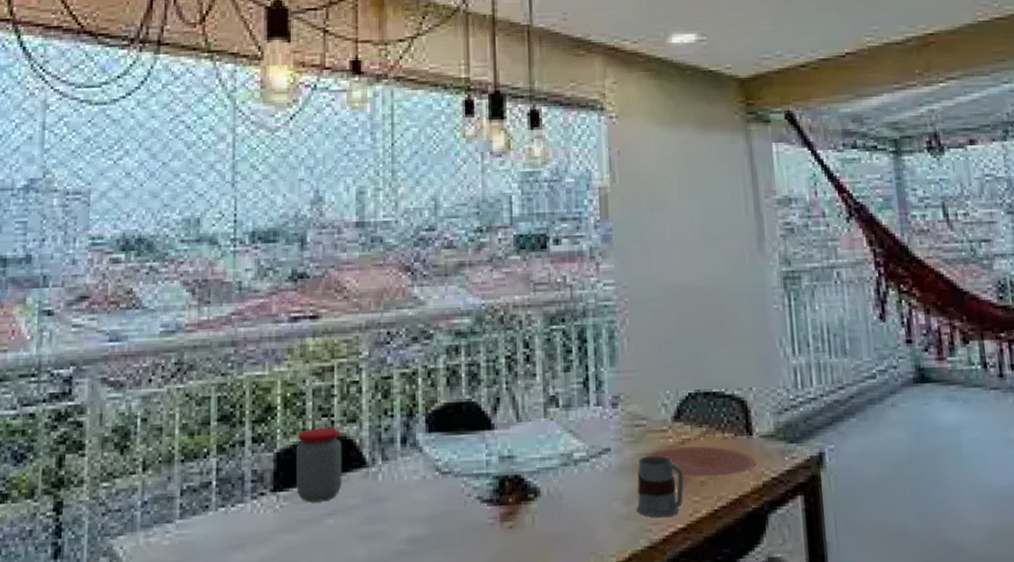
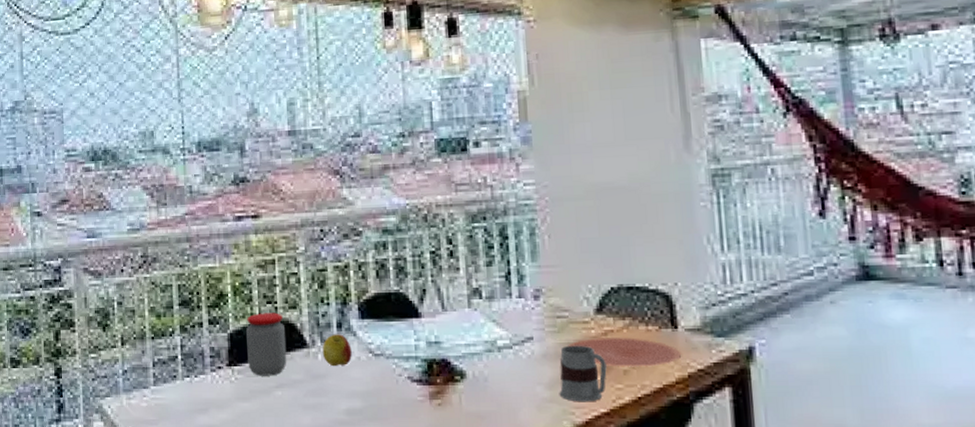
apple: none [383,450,417,487] -> present [322,334,352,366]

